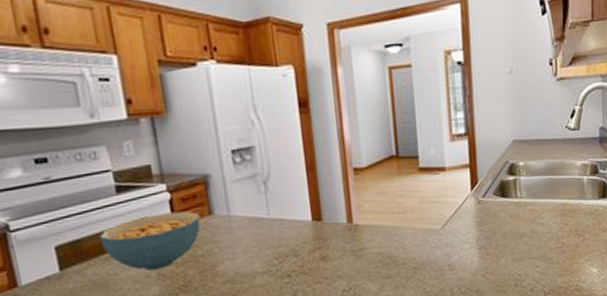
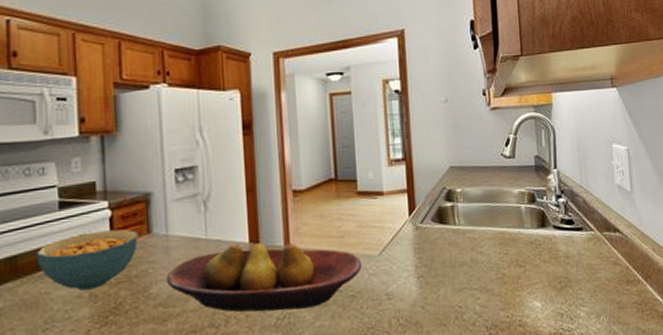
fruit bowl: none [232,219,424,286] -> present [166,243,362,313]

